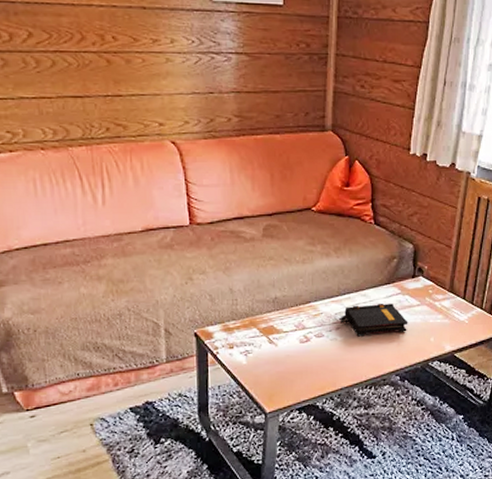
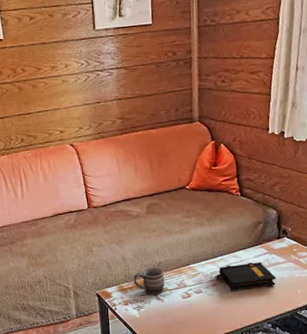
mug: none [242,303,281,338] -> present [133,267,165,295]

